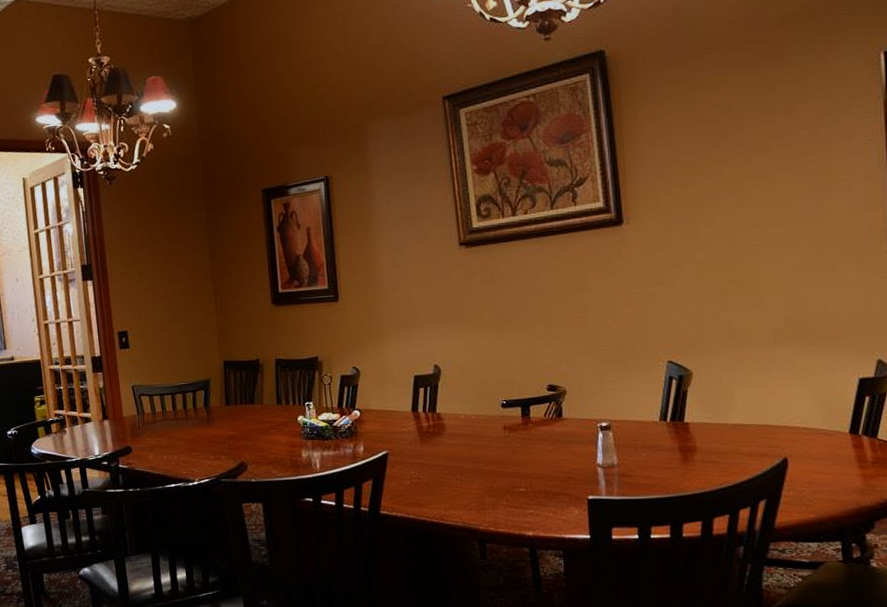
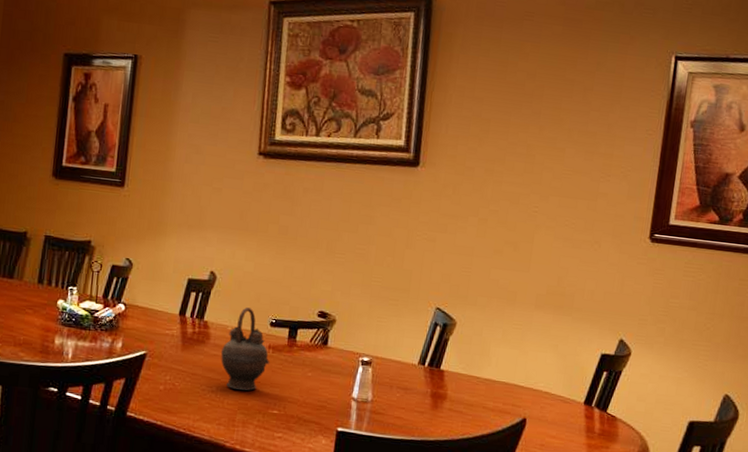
teapot: none [459,393,509,475] -> present [221,307,270,391]

